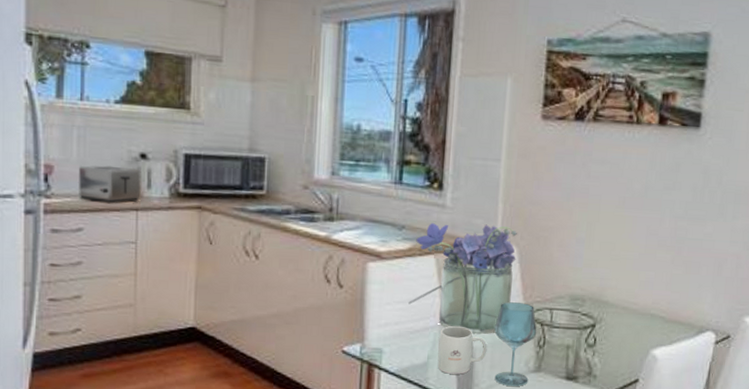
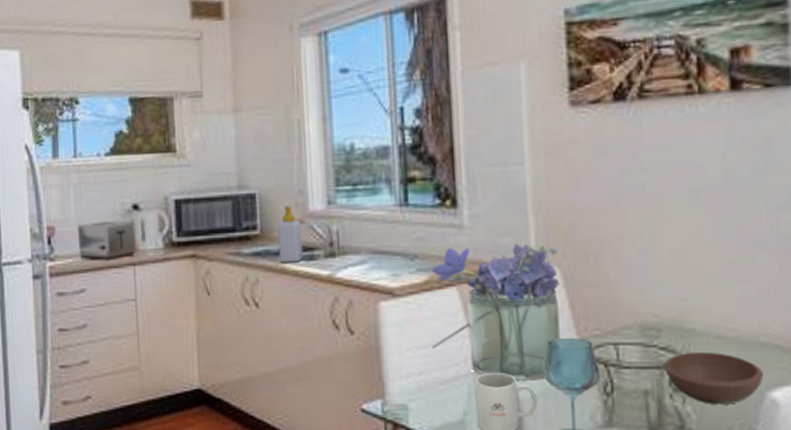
soap bottle: none [282,171,306,223] -> present [278,205,303,263]
bowl: none [583,318,651,358] -> present [663,351,764,405]

